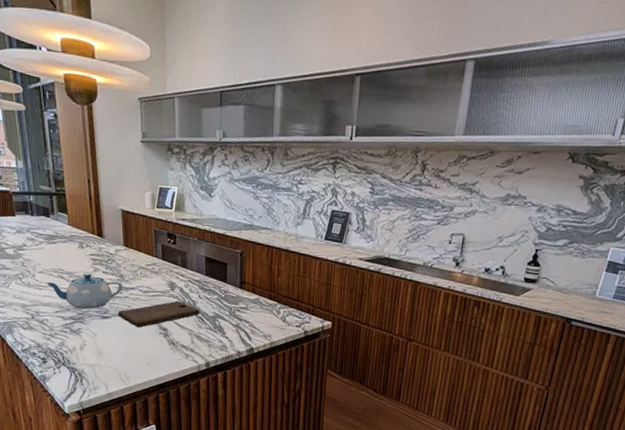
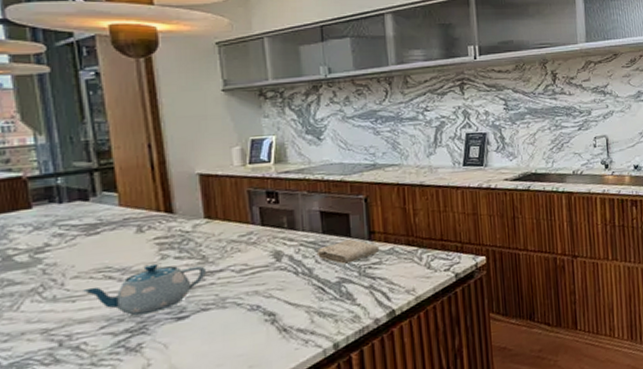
cutting board: present [117,300,200,328] -> none [199,272,319,321]
washcloth: none [200,284,248,304] -> present [316,239,380,264]

